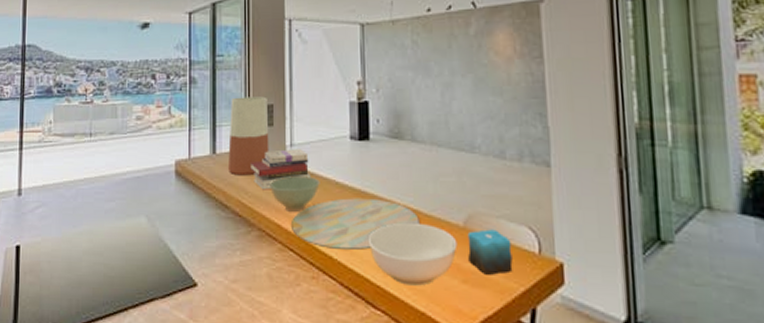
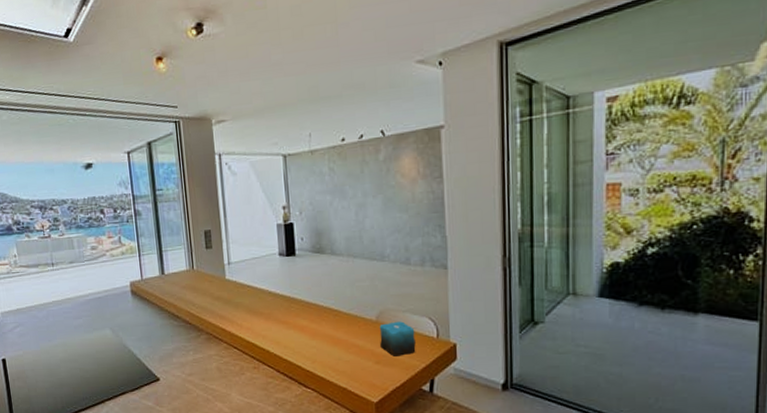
vase: present [228,96,269,176] -> none [173,223,211,292]
books: present [250,149,311,190] -> none [195,266,247,302]
bowl: present [270,176,320,212] -> none [213,288,256,318]
decorative tray: present [292,198,419,250] -> none [234,303,340,345]
bowl: present [367,222,458,286] -> none [298,320,371,369]

